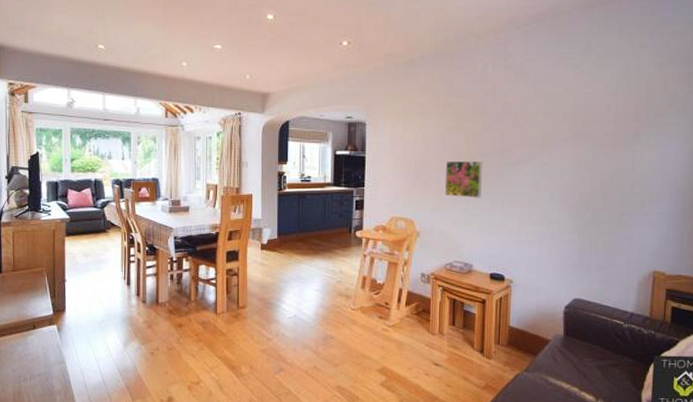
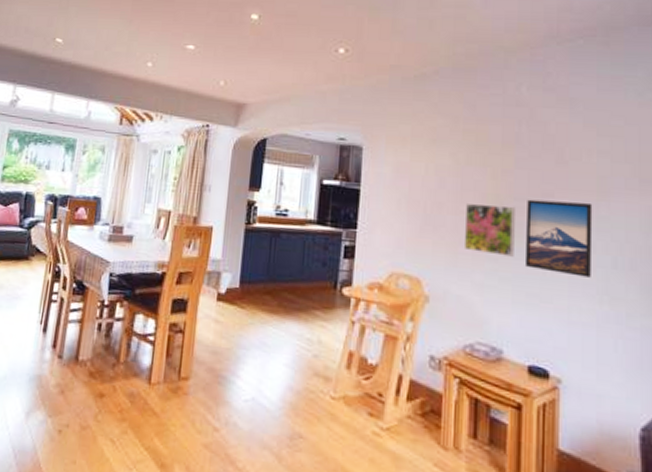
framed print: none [488,154,539,208] -> present [524,199,593,278]

